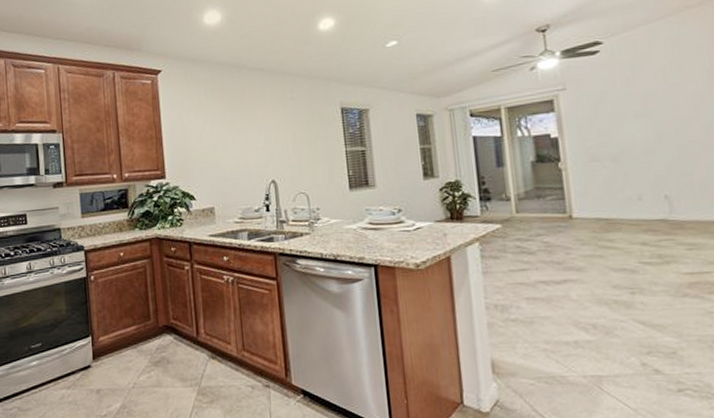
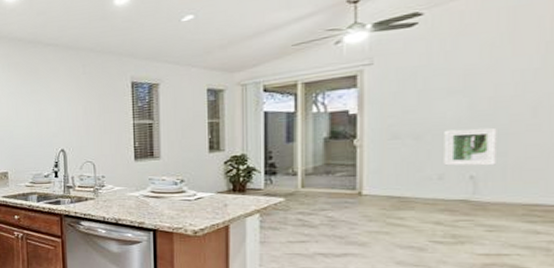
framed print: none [636,149,684,186] -> present [444,128,497,166]

